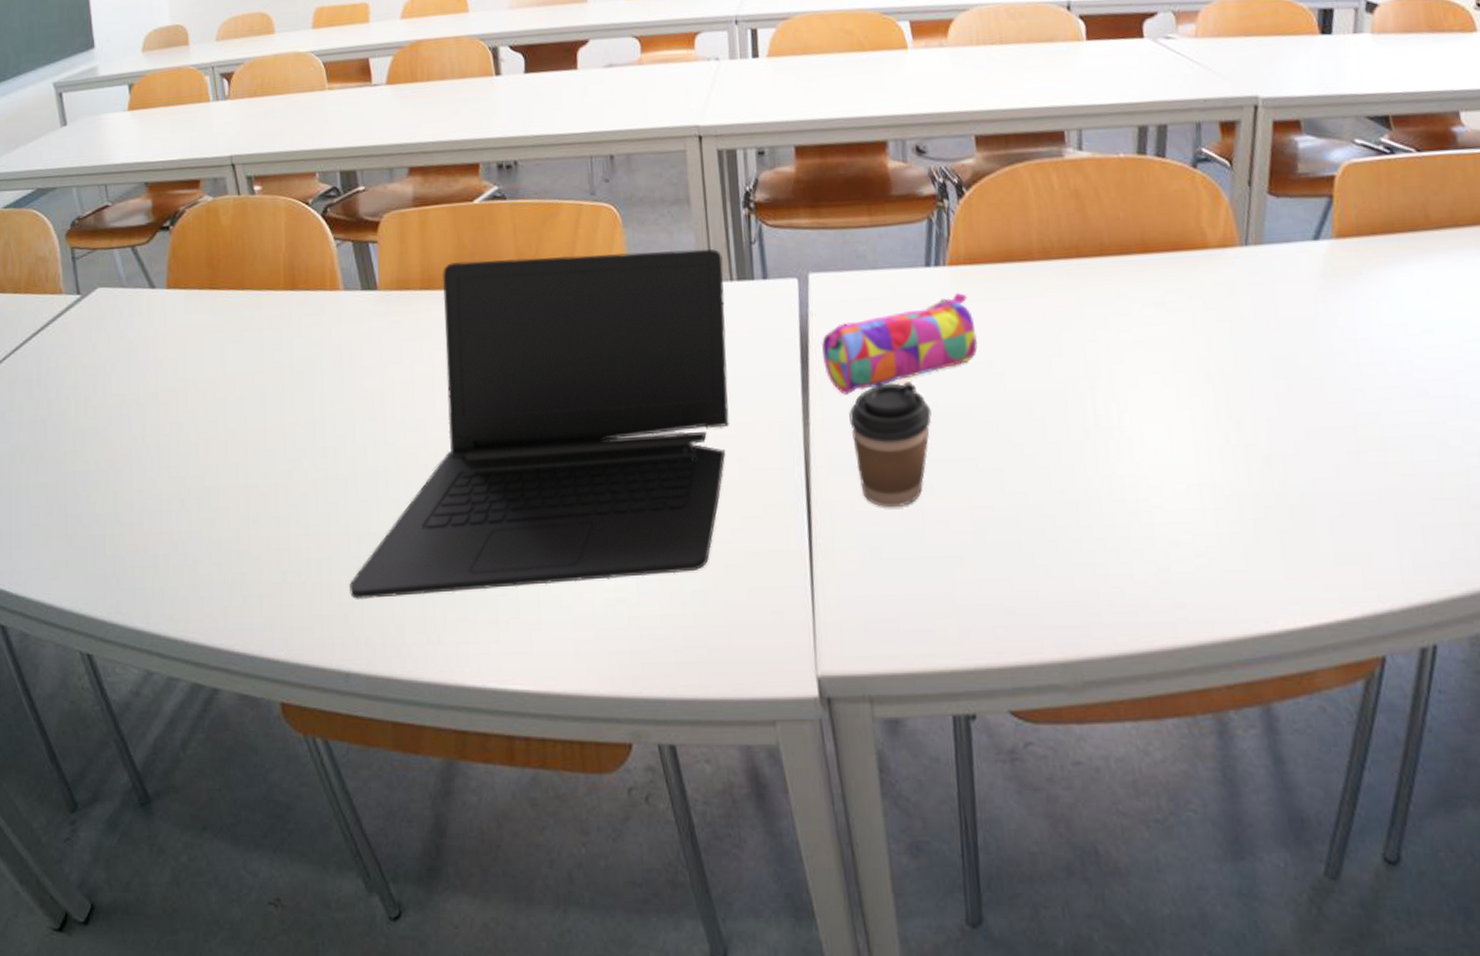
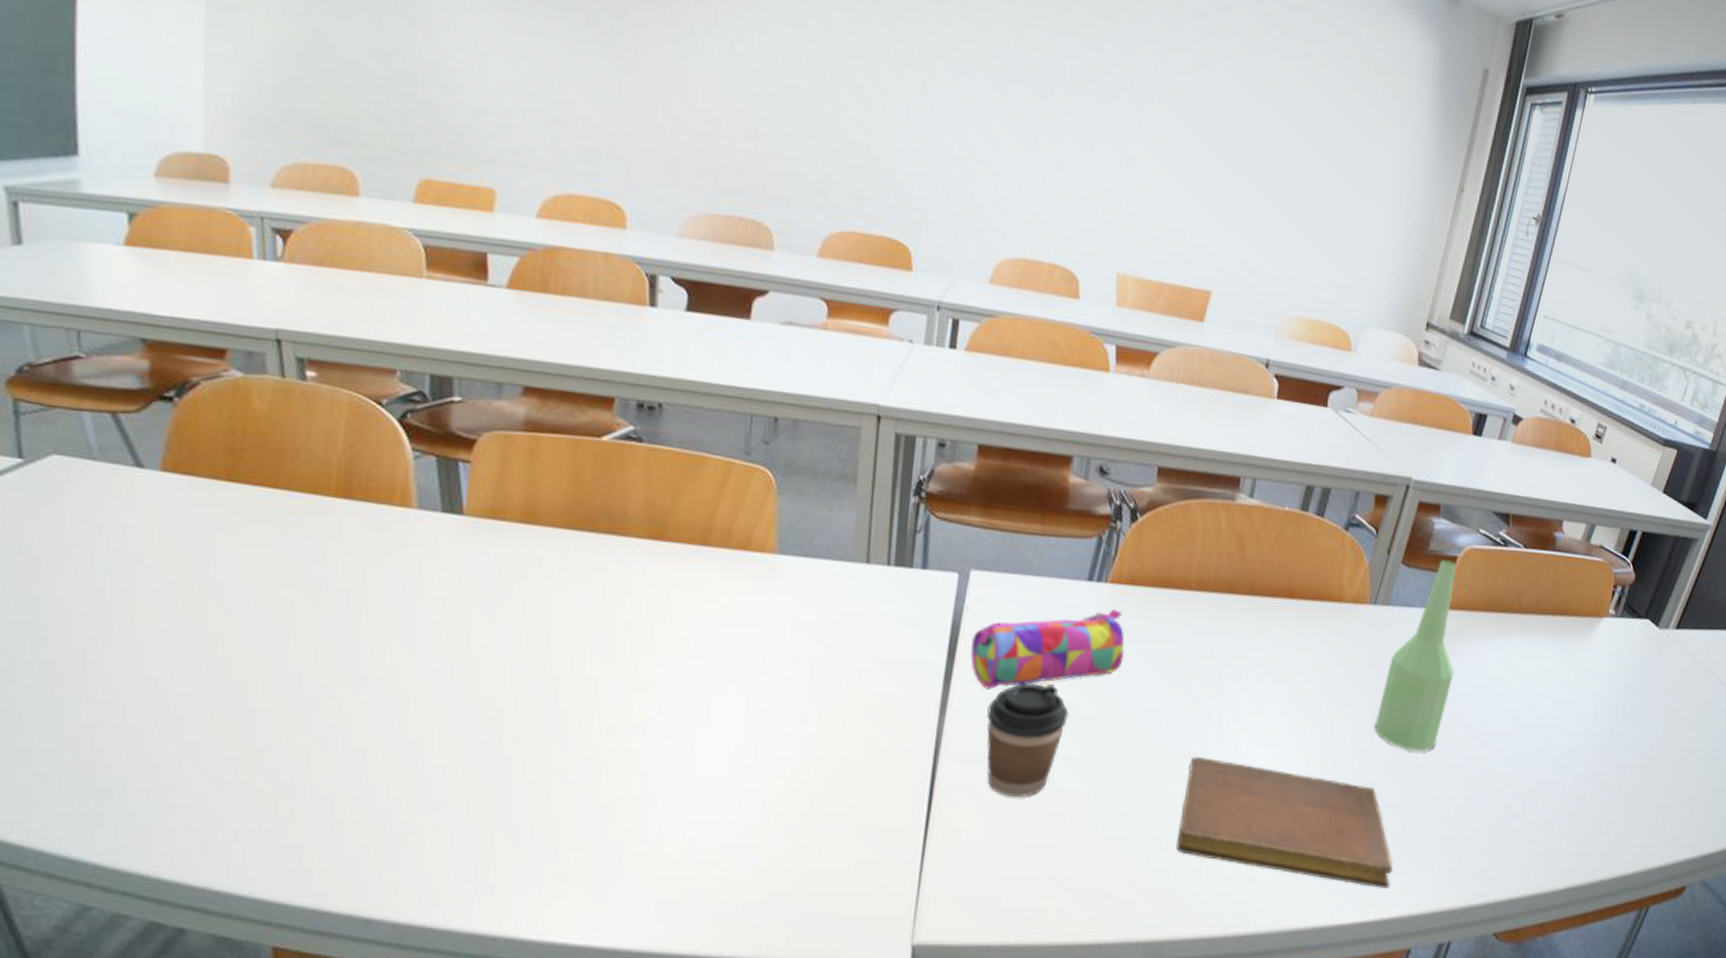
laptop: present [349,249,729,599] -> none [382,499,883,844]
notebook: none [1071,444,1340,582] -> present [1176,757,1393,888]
bottle: none [1277,182,1363,412] -> present [1374,560,1457,753]

